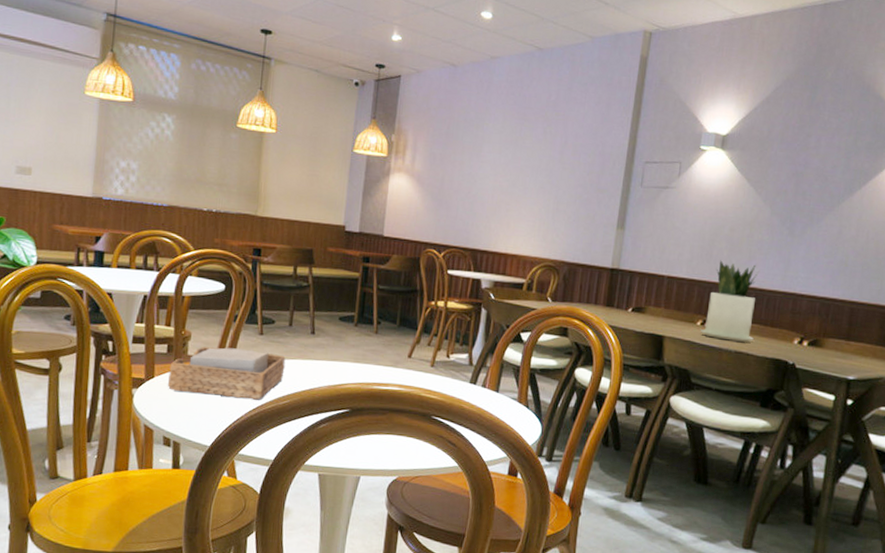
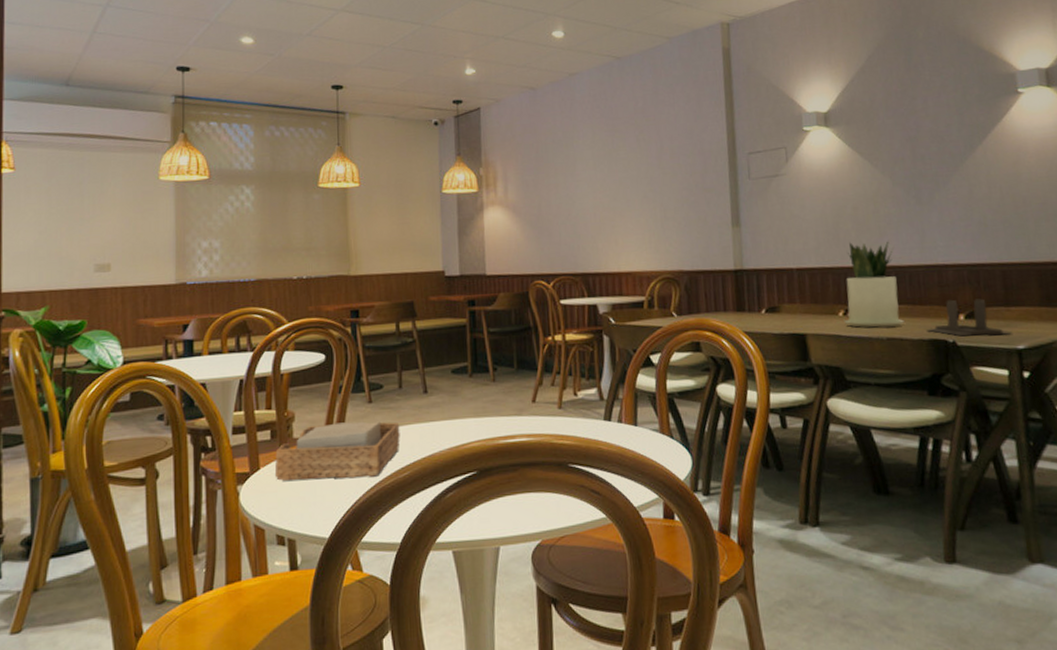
napkin holder: none [772,326,847,366] -> present [927,299,1013,337]

